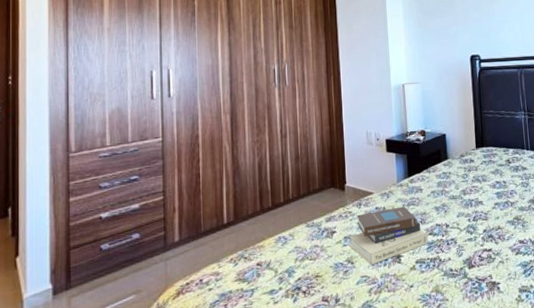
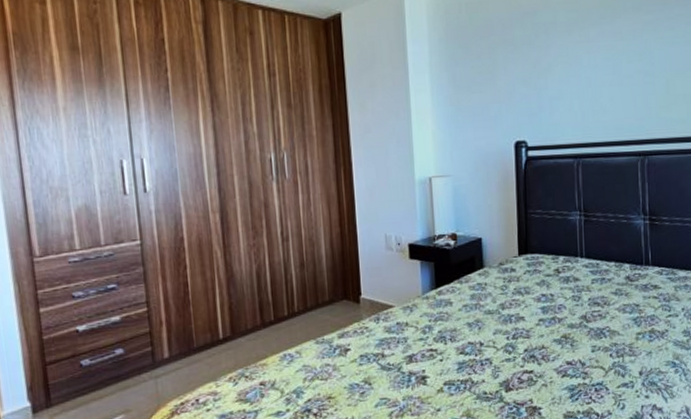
books: present [349,206,428,266] -> none [366,322,458,387]

